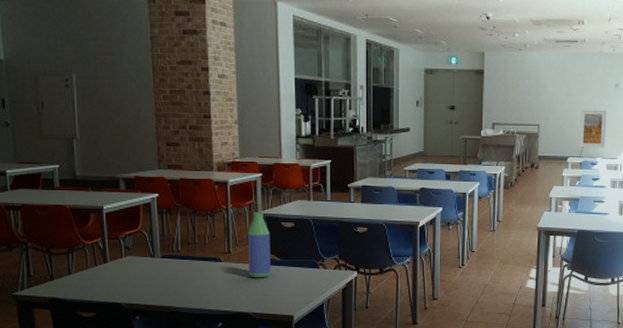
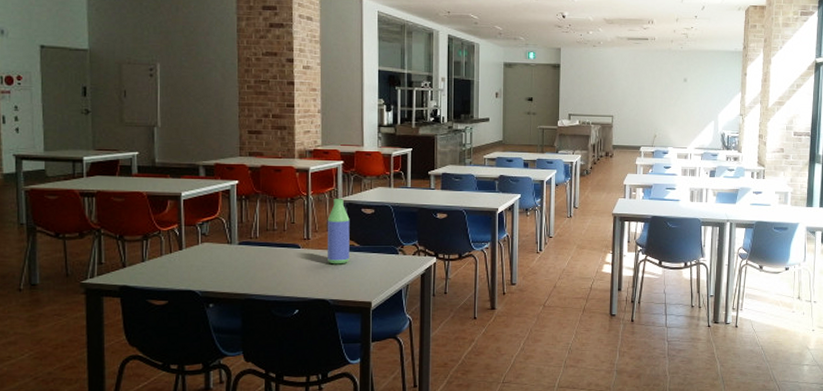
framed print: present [579,110,607,148] -> none [651,102,676,138]

